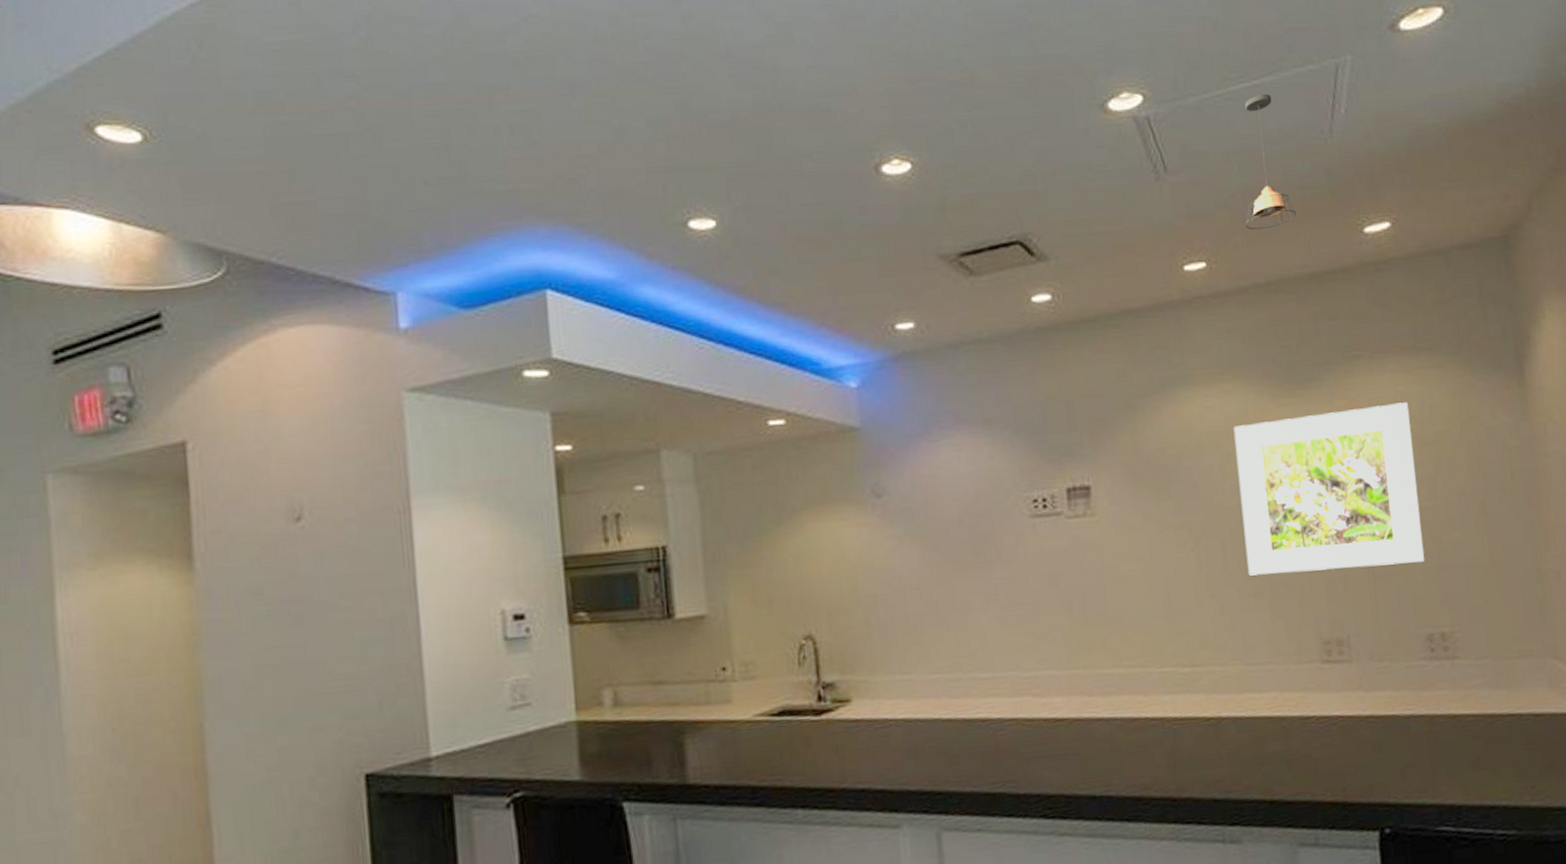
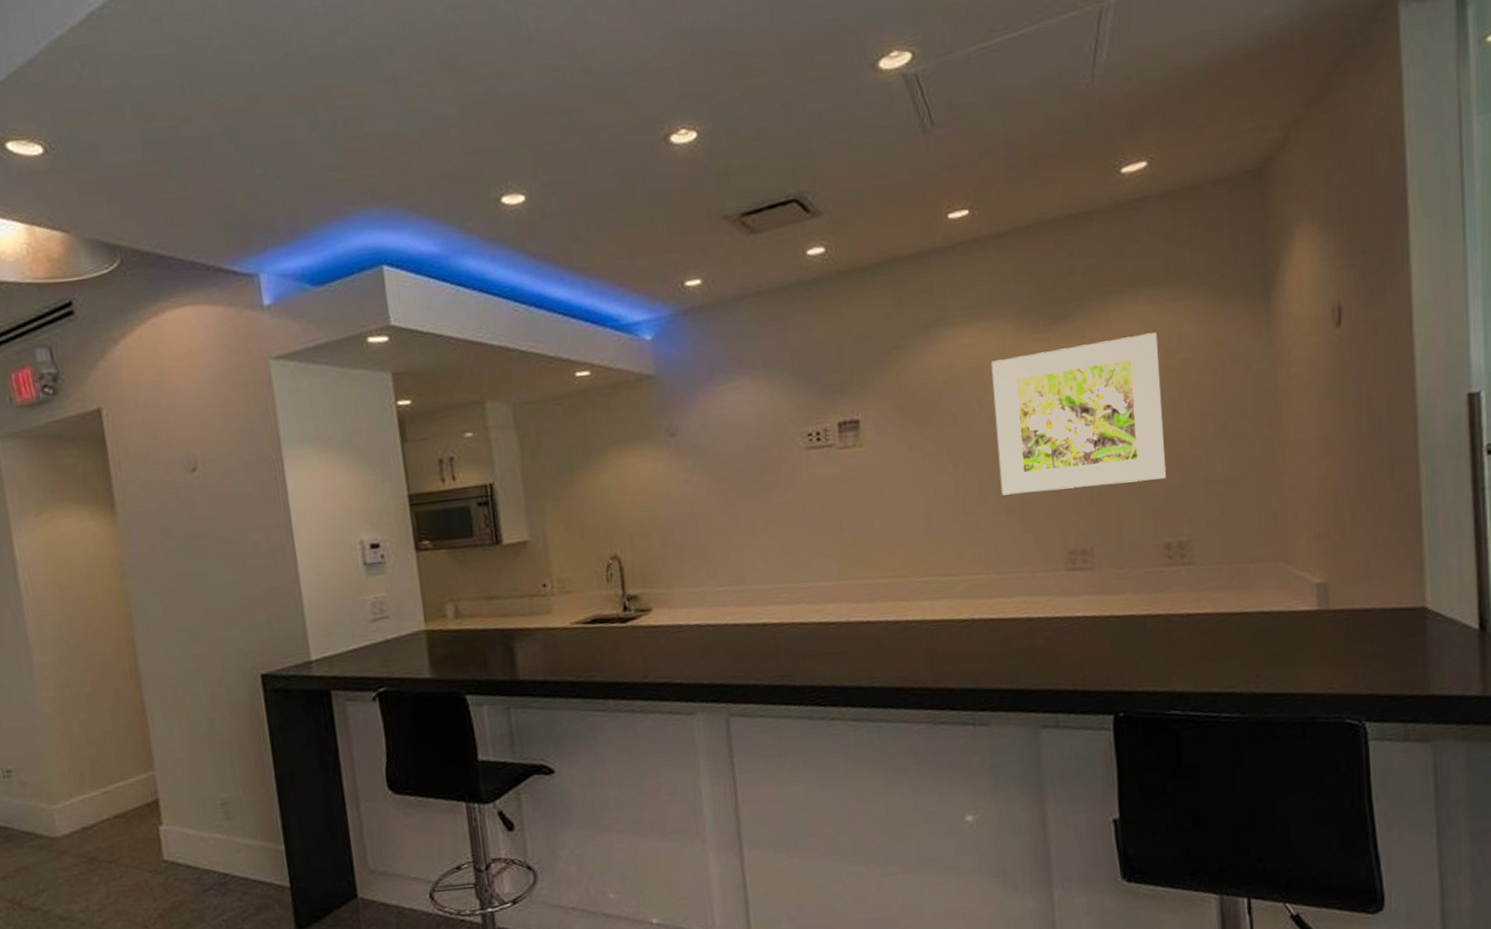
pendant light: present [1245,93,1296,230] -> none [1006,42,1056,177]

